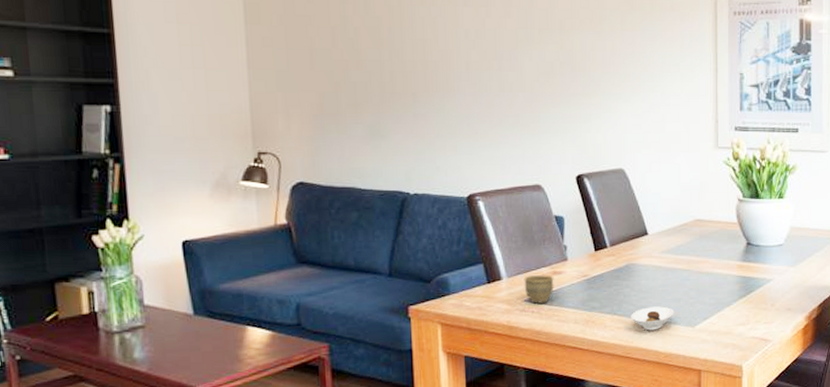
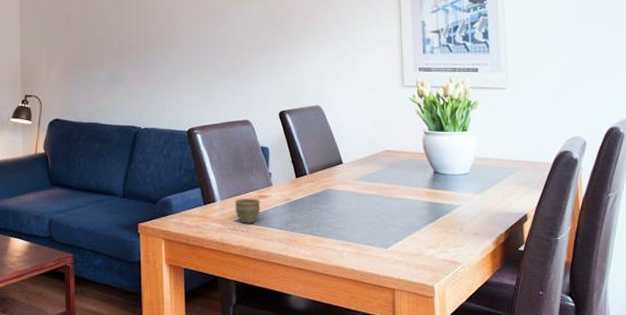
saucer: present [631,306,675,331] -> none [329,228,369,251]

